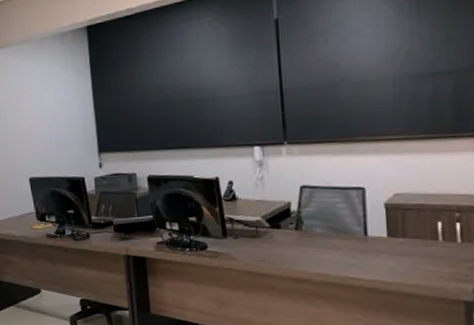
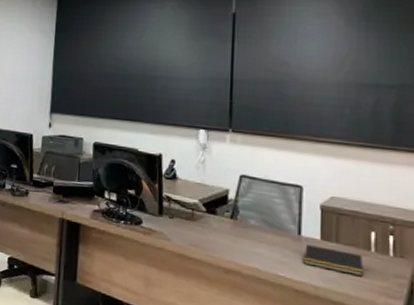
notepad: none [371,243,433,266] -> present [303,245,364,276]

